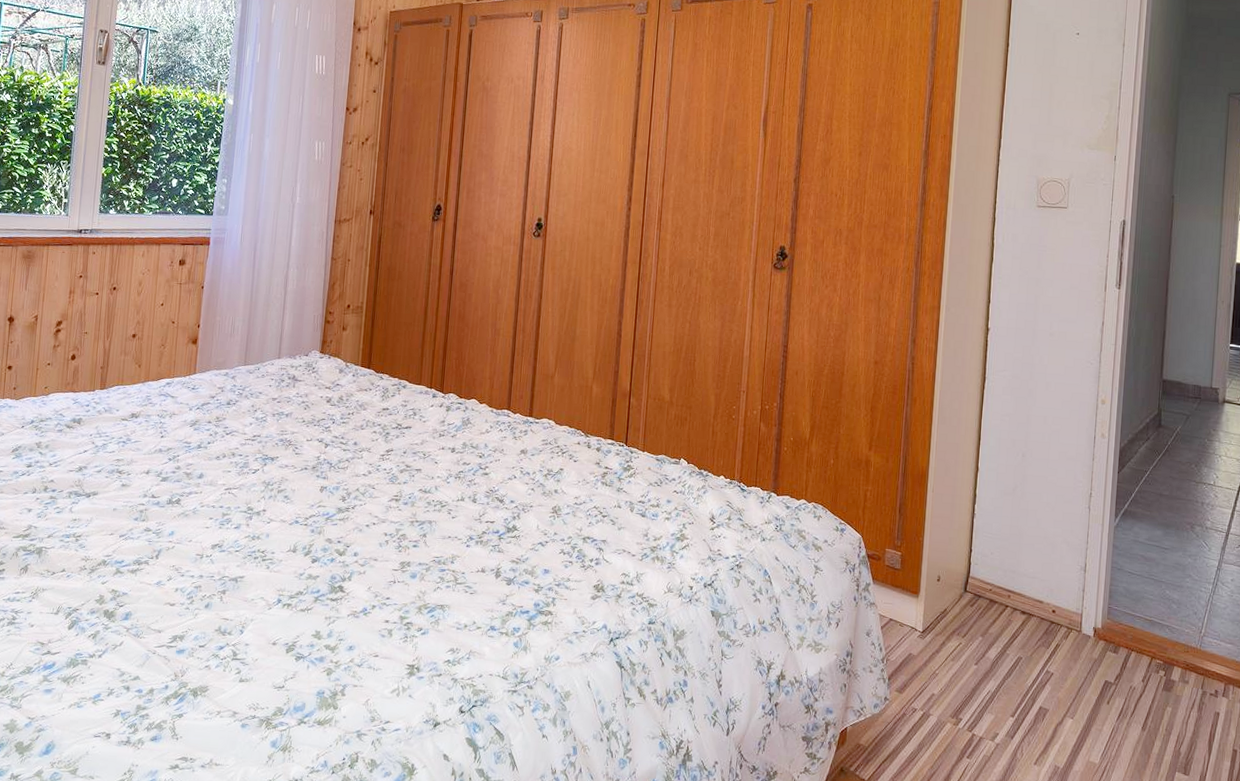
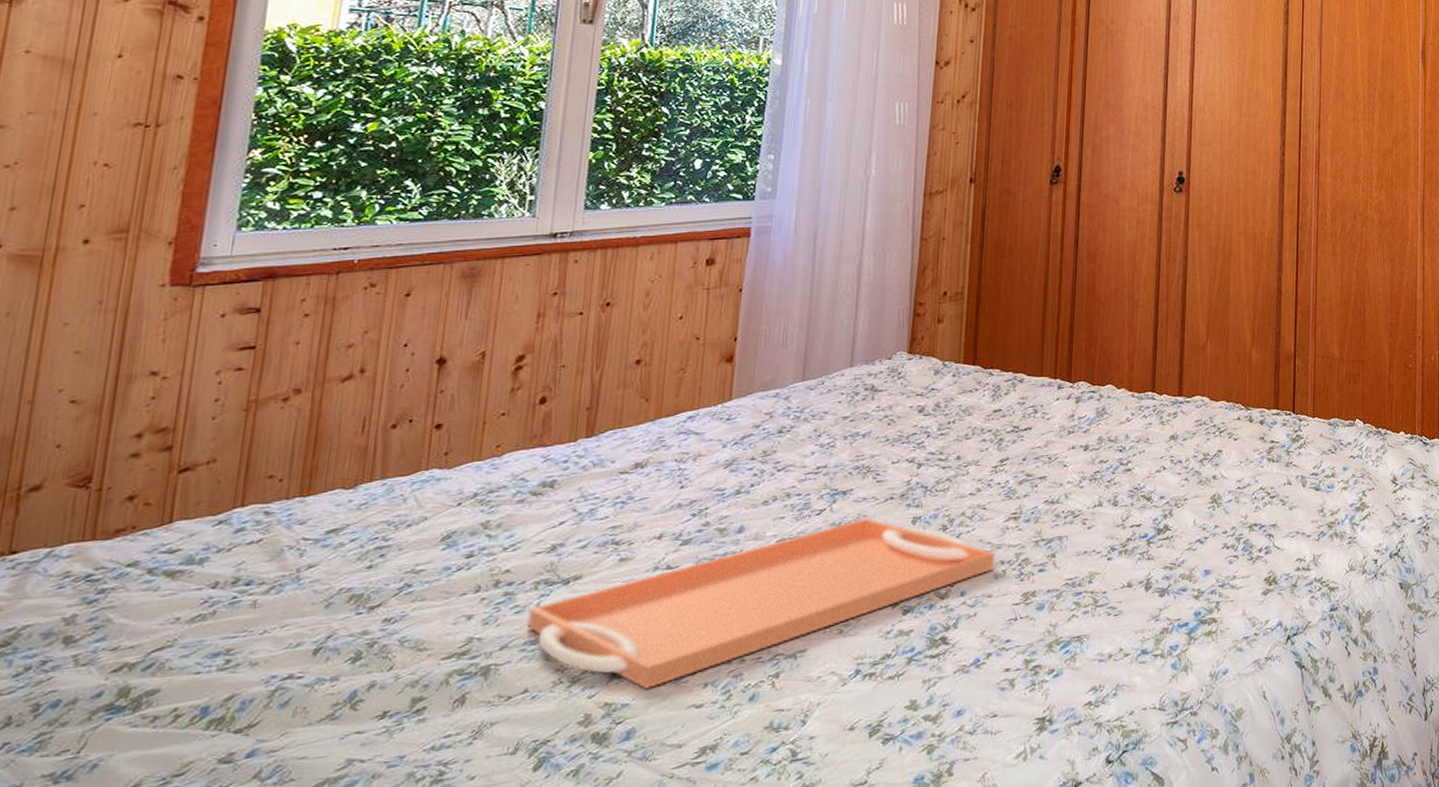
serving tray: none [64,481,380,585] -> present [527,517,994,689]

